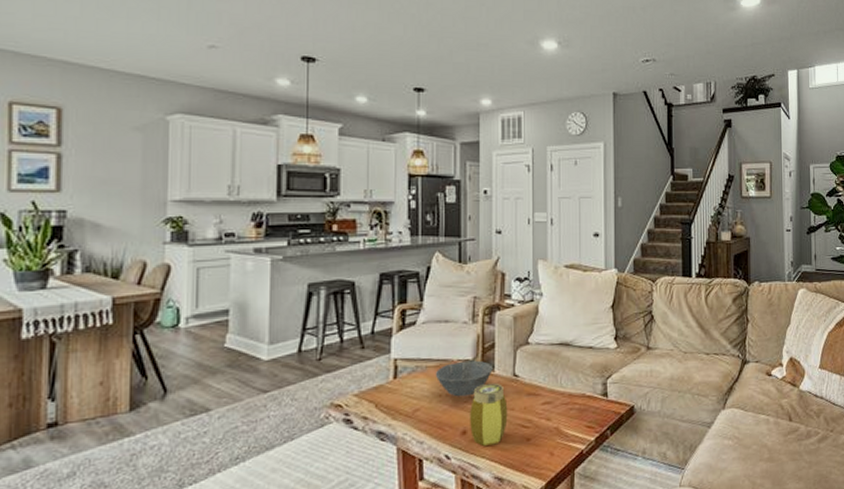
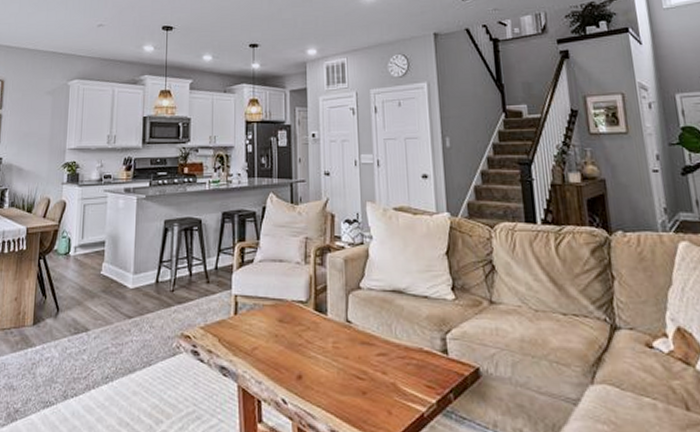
bowl: present [435,360,493,397] -> none [271,302,326,339]
jar: present [470,383,508,447] -> none [305,327,342,396]

